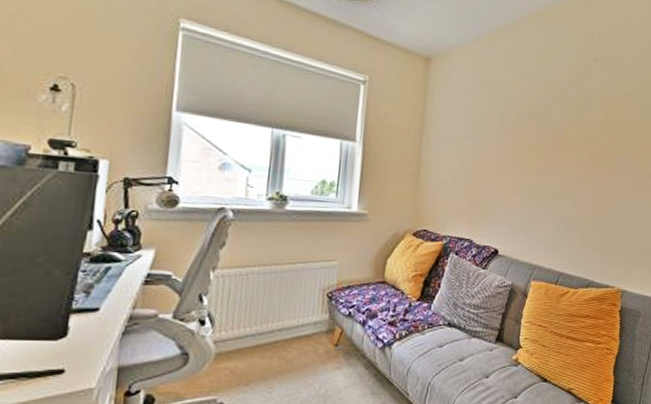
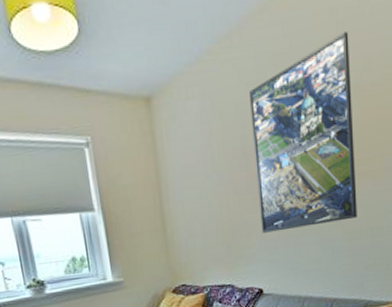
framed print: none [506,51,600,203] -> present [249,32,357,233]

